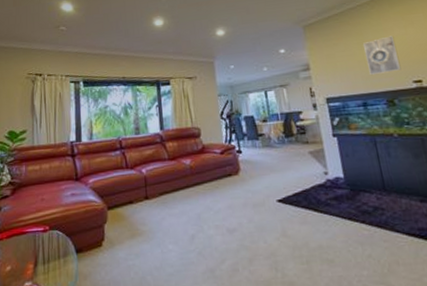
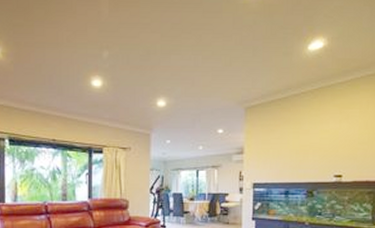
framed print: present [363,35,402,75] -> none [298,128,328,165]

